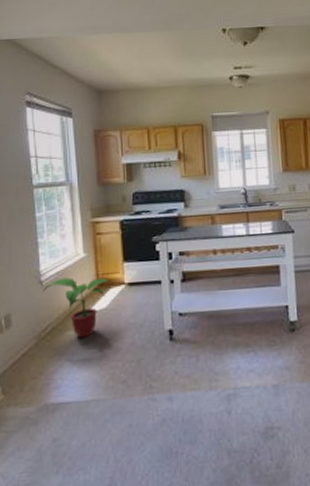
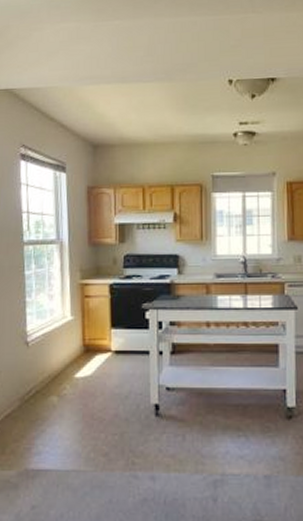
potted plant: present [42,277,113,338] -> none [28,340,100,405]

